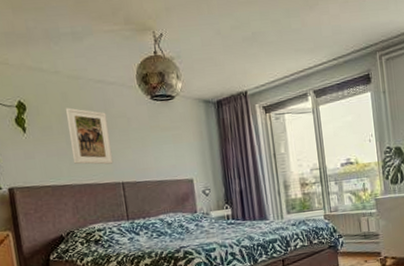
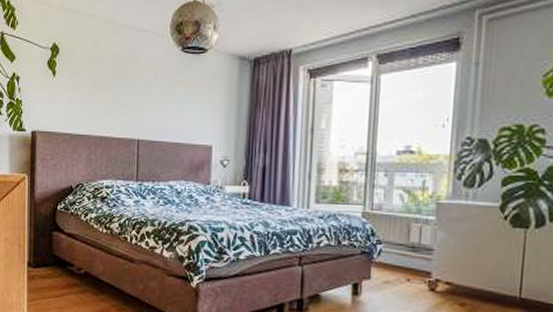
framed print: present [65,107,114,165] -> none [94,54,134,118]

